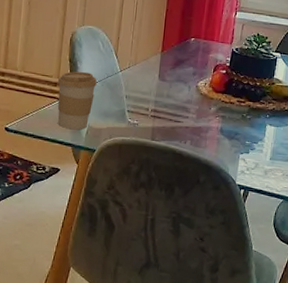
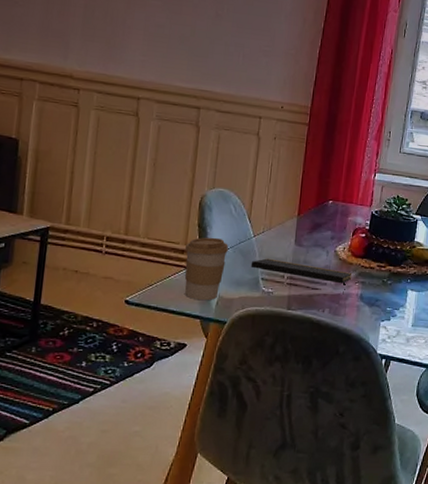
notepad: none [117,92,213,128] -> present [250,258,353,295]

